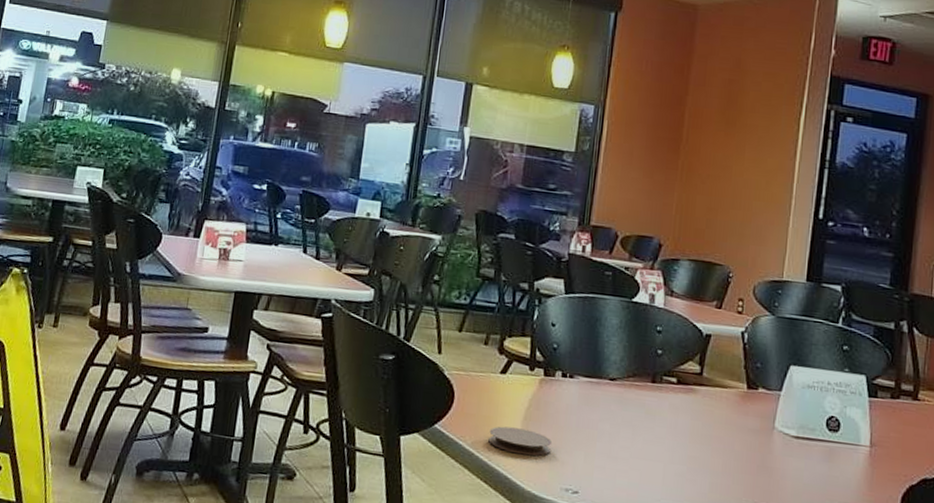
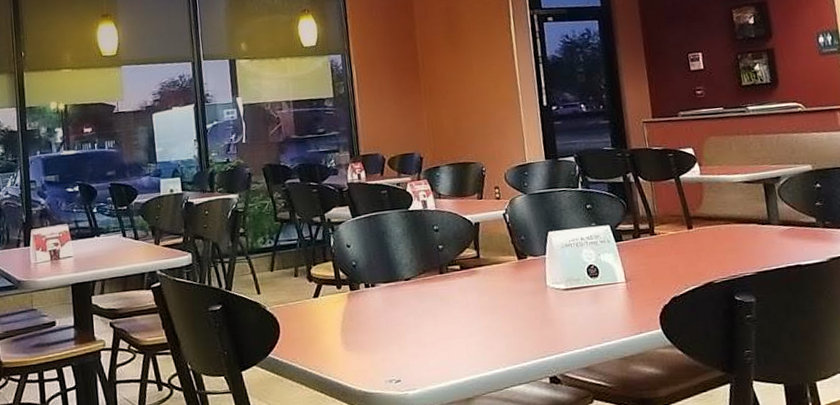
coaster: present [488,426,551,456] -> none [315,339,370,362]

